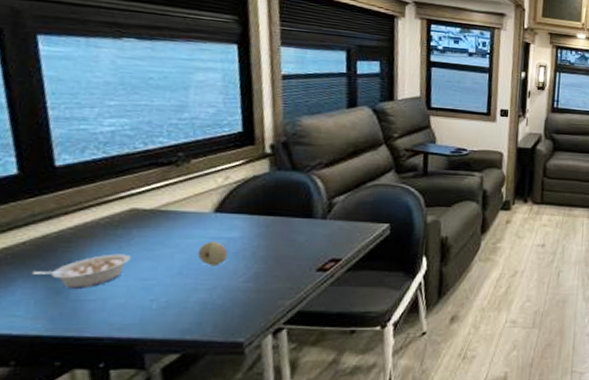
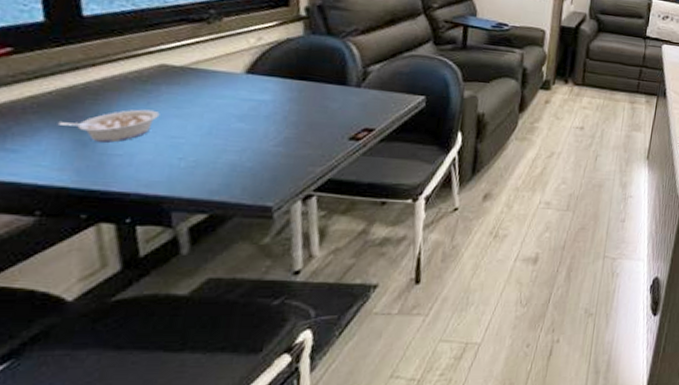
fruit: present [197,242,228,266] -> none [227,103,259,129]

